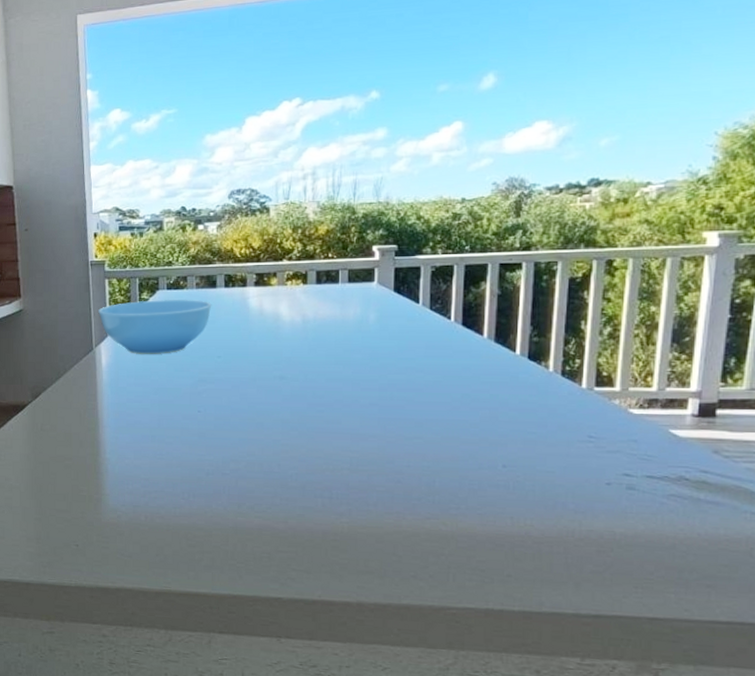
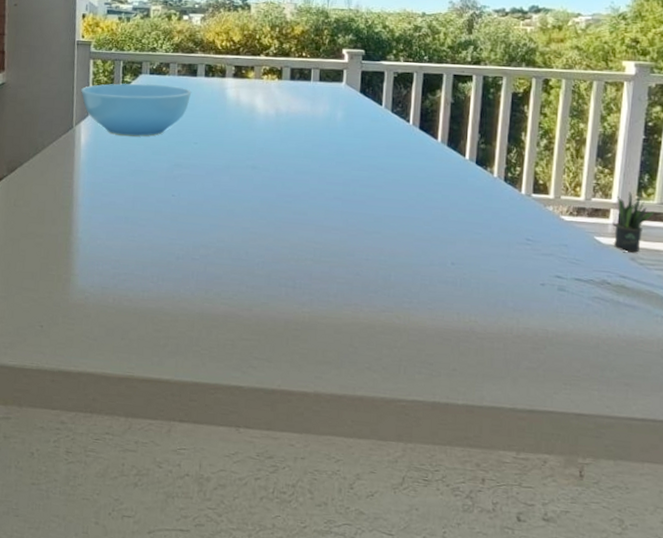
potted plant: none [693,378,743,445] -> present [614,191,654,253]

